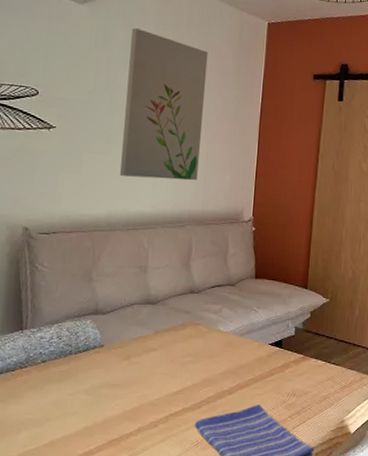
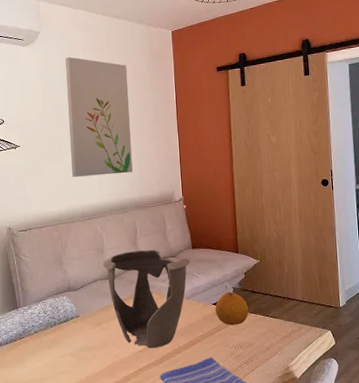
decorative bowl: none [143,273,251,391] -> present [102,250,191,349]
fruit: none [270,332,309,370] -> present [215,292,249,325]

